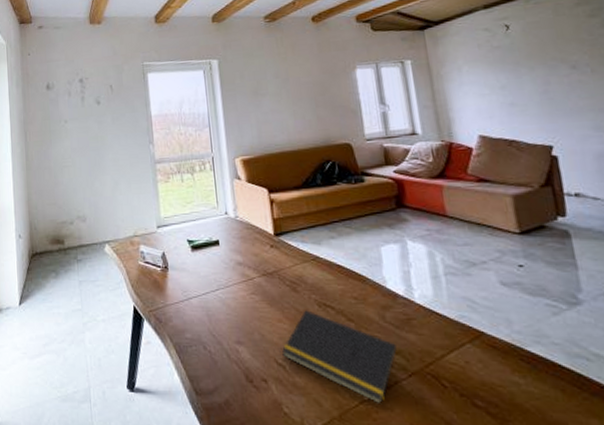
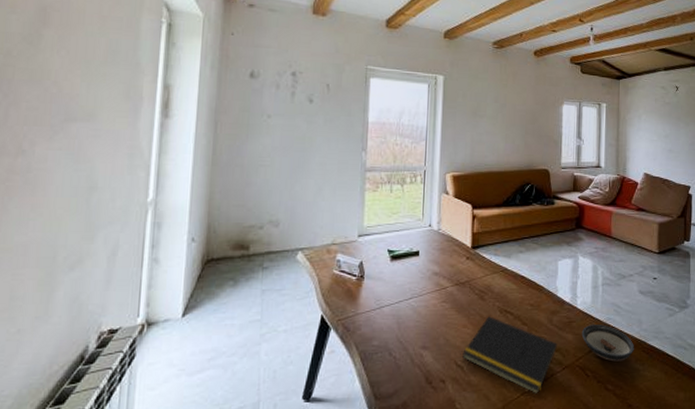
saucer: none [426,323,508,371] -> present [581,324,635,362]

